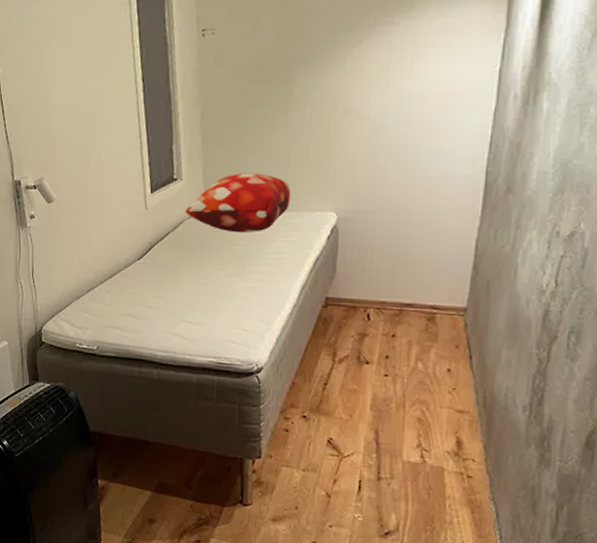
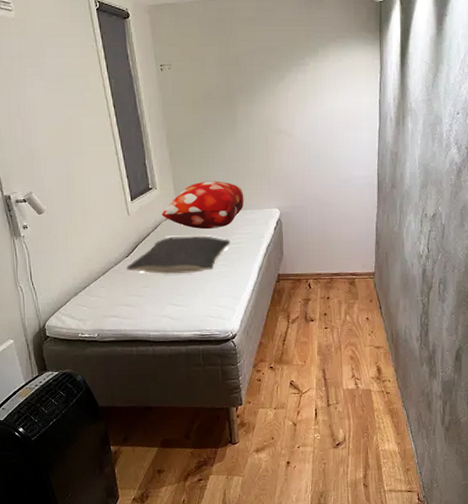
pillow: none [136,239,267,286] -> present [125,236,231,275]

